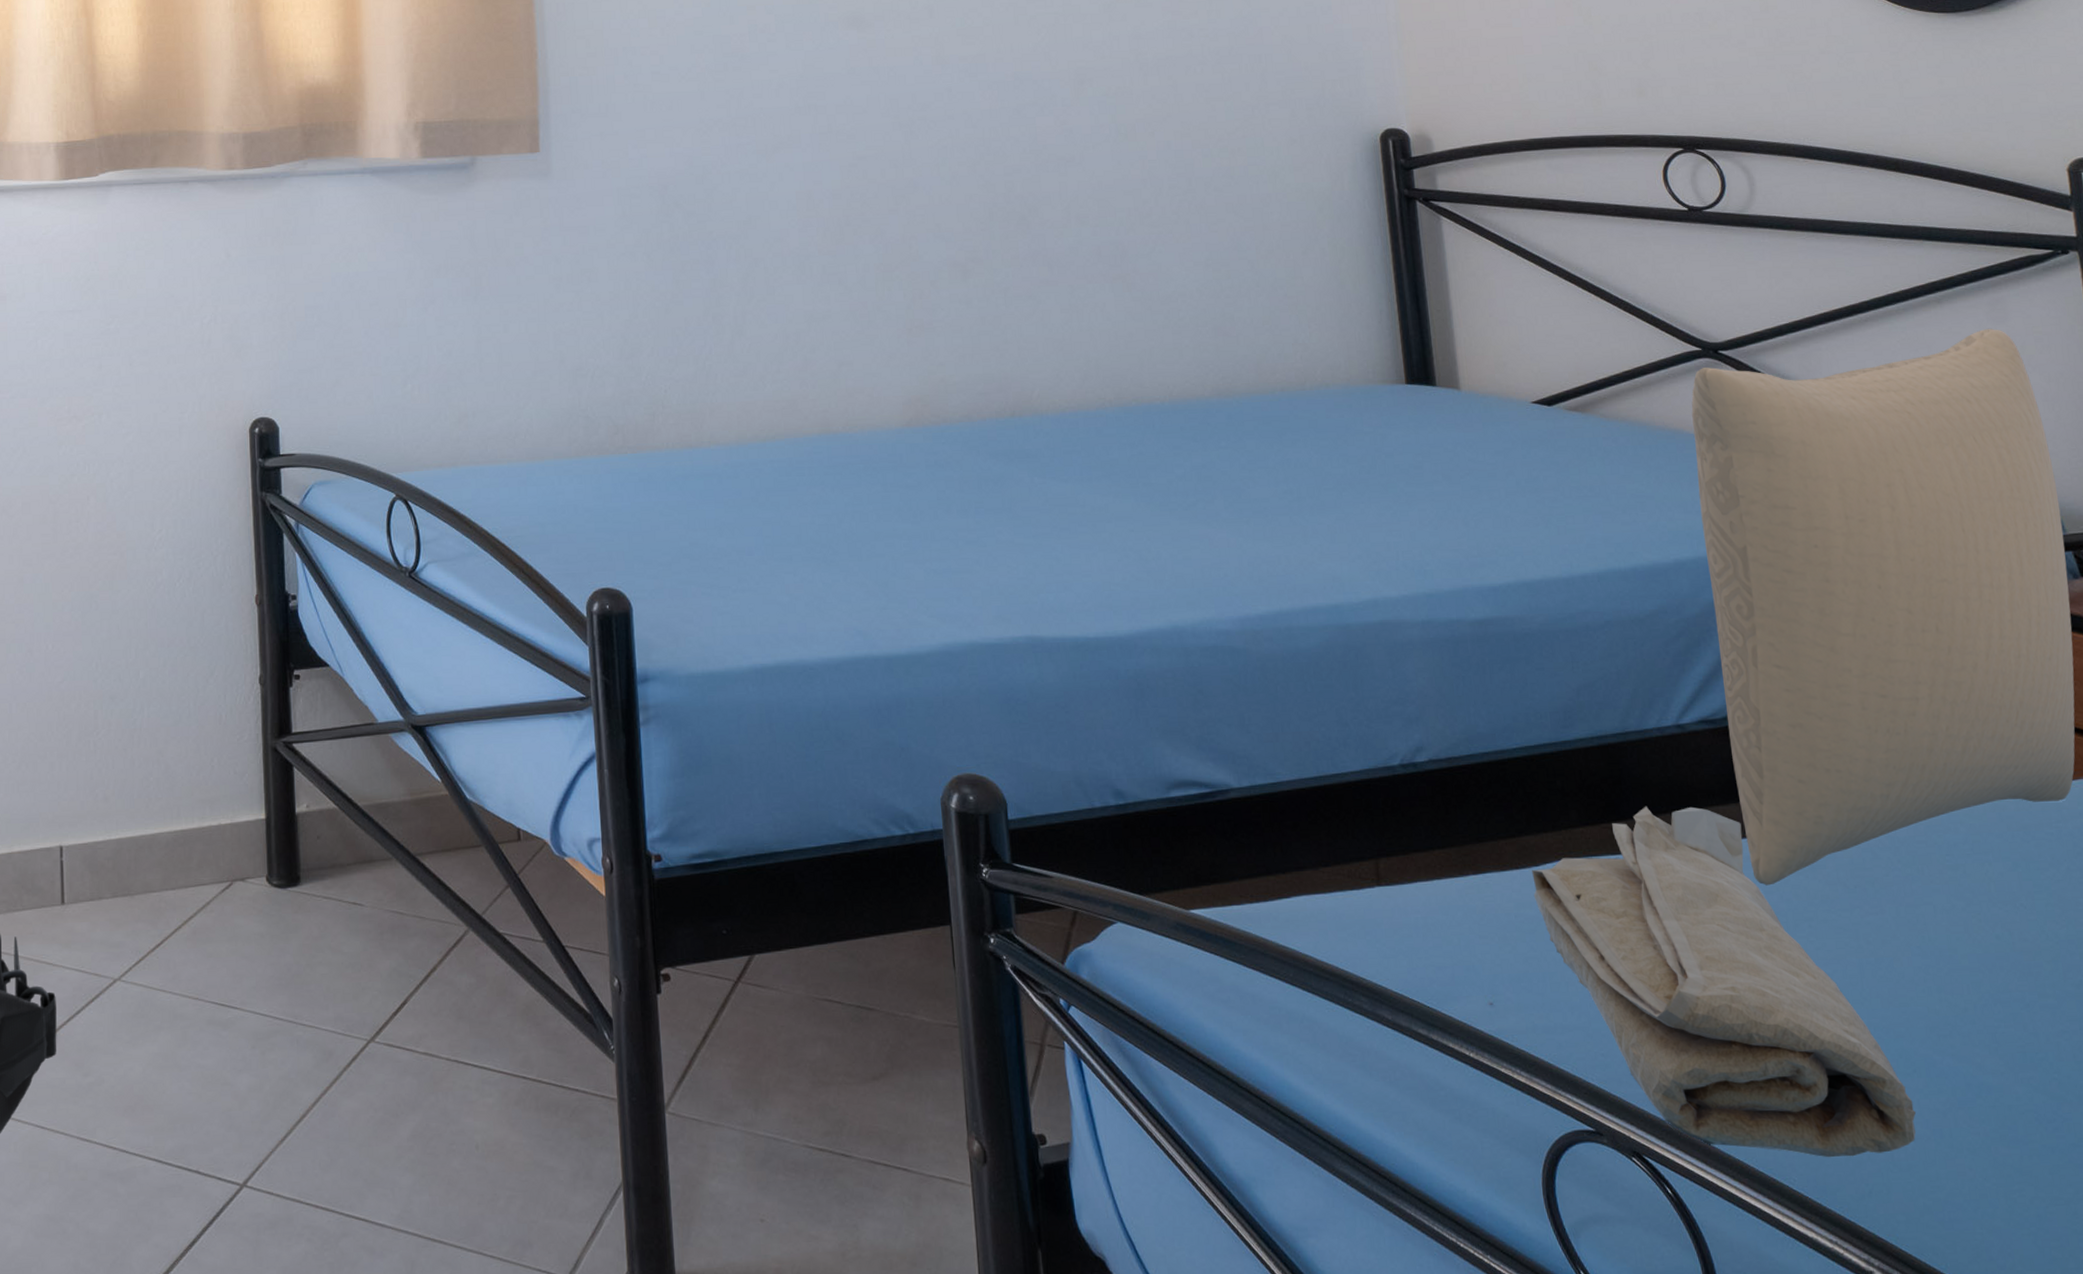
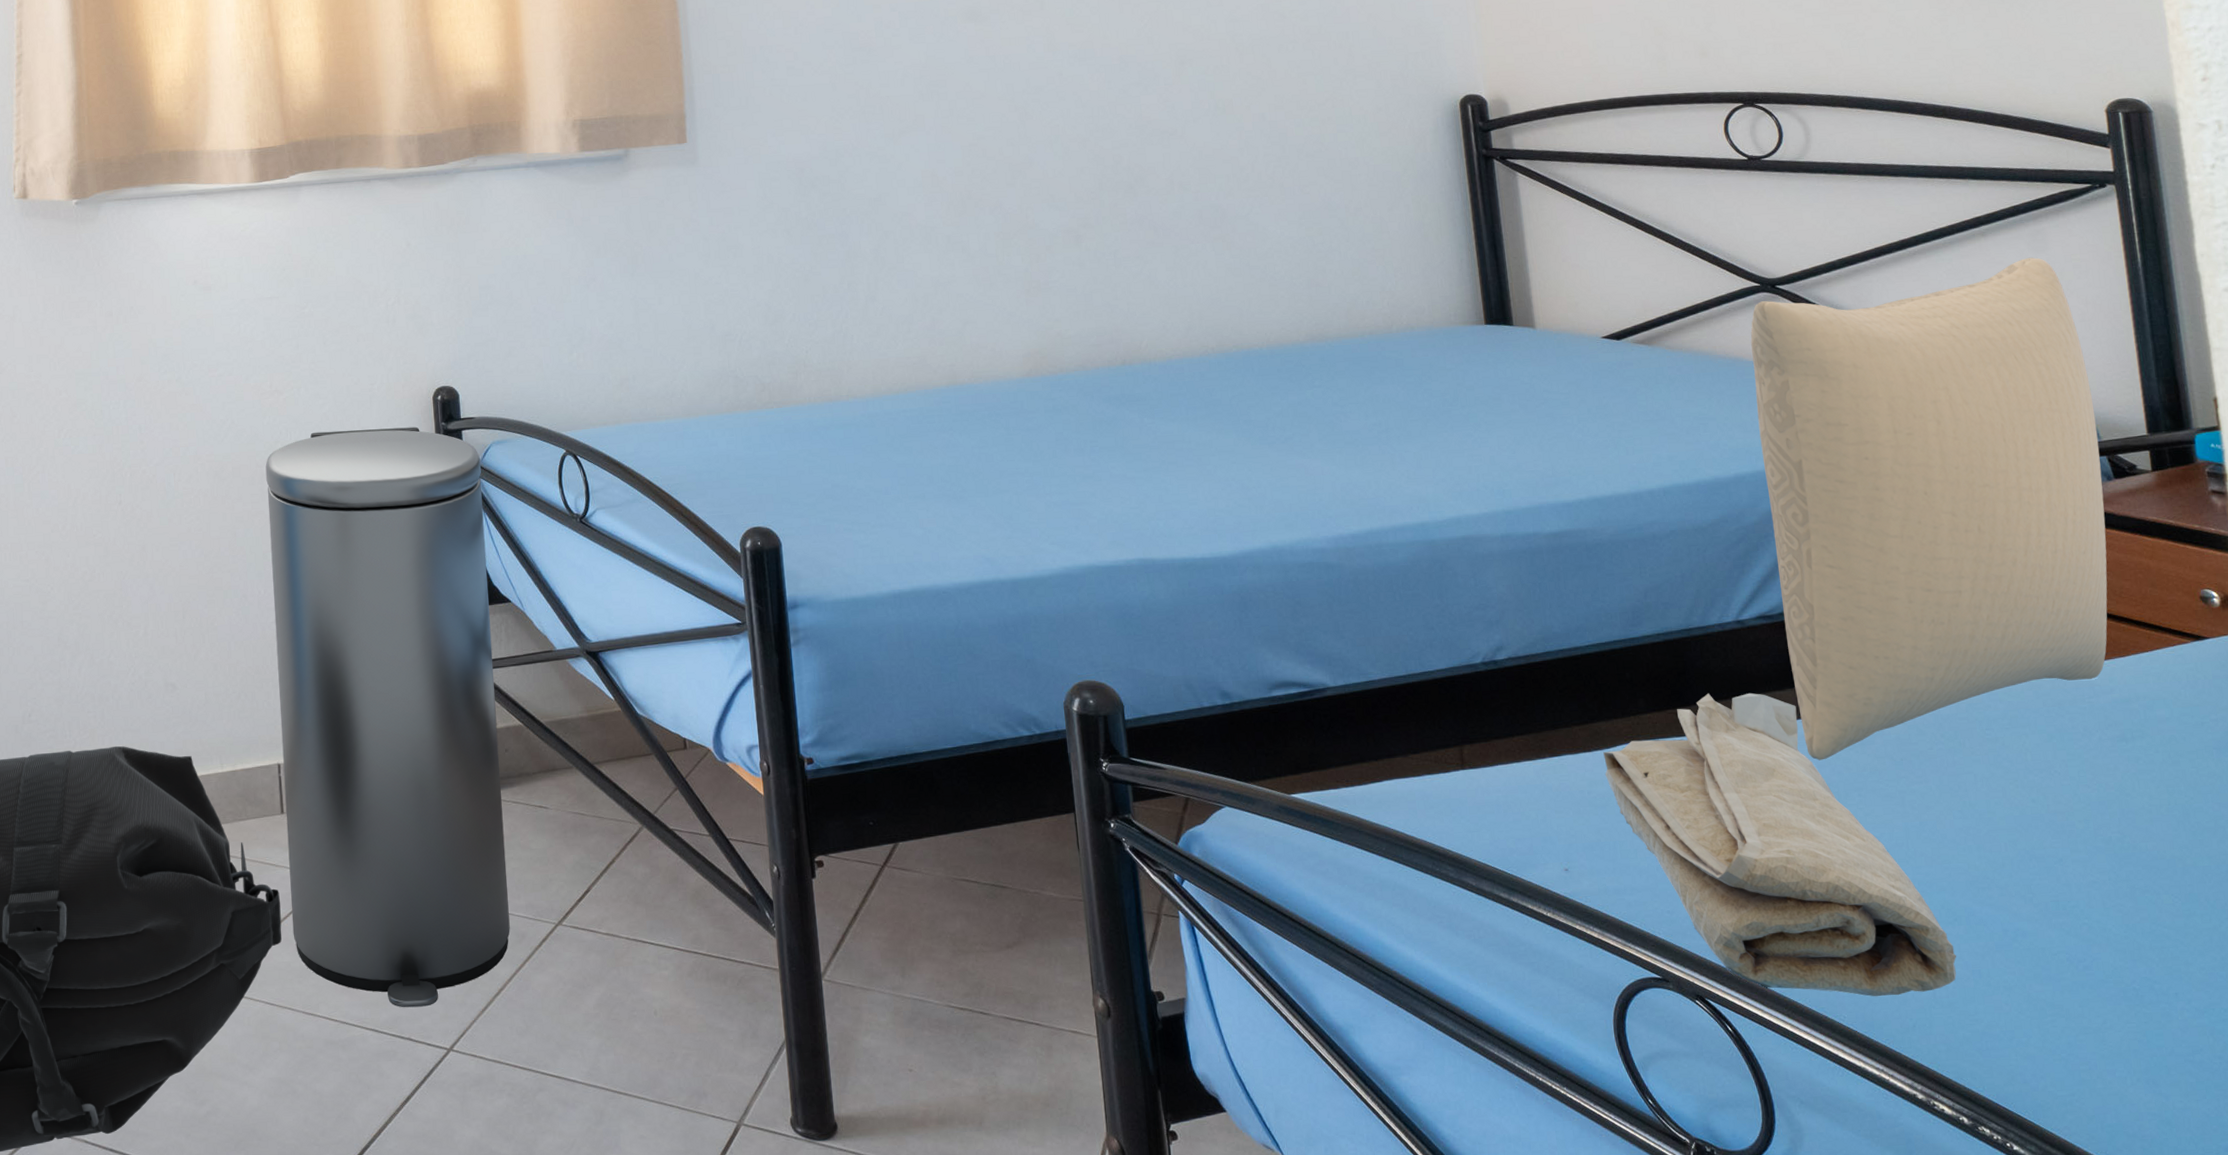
pedal bin: none [59,462,316,1135] -> present [265,426,510,1008]

